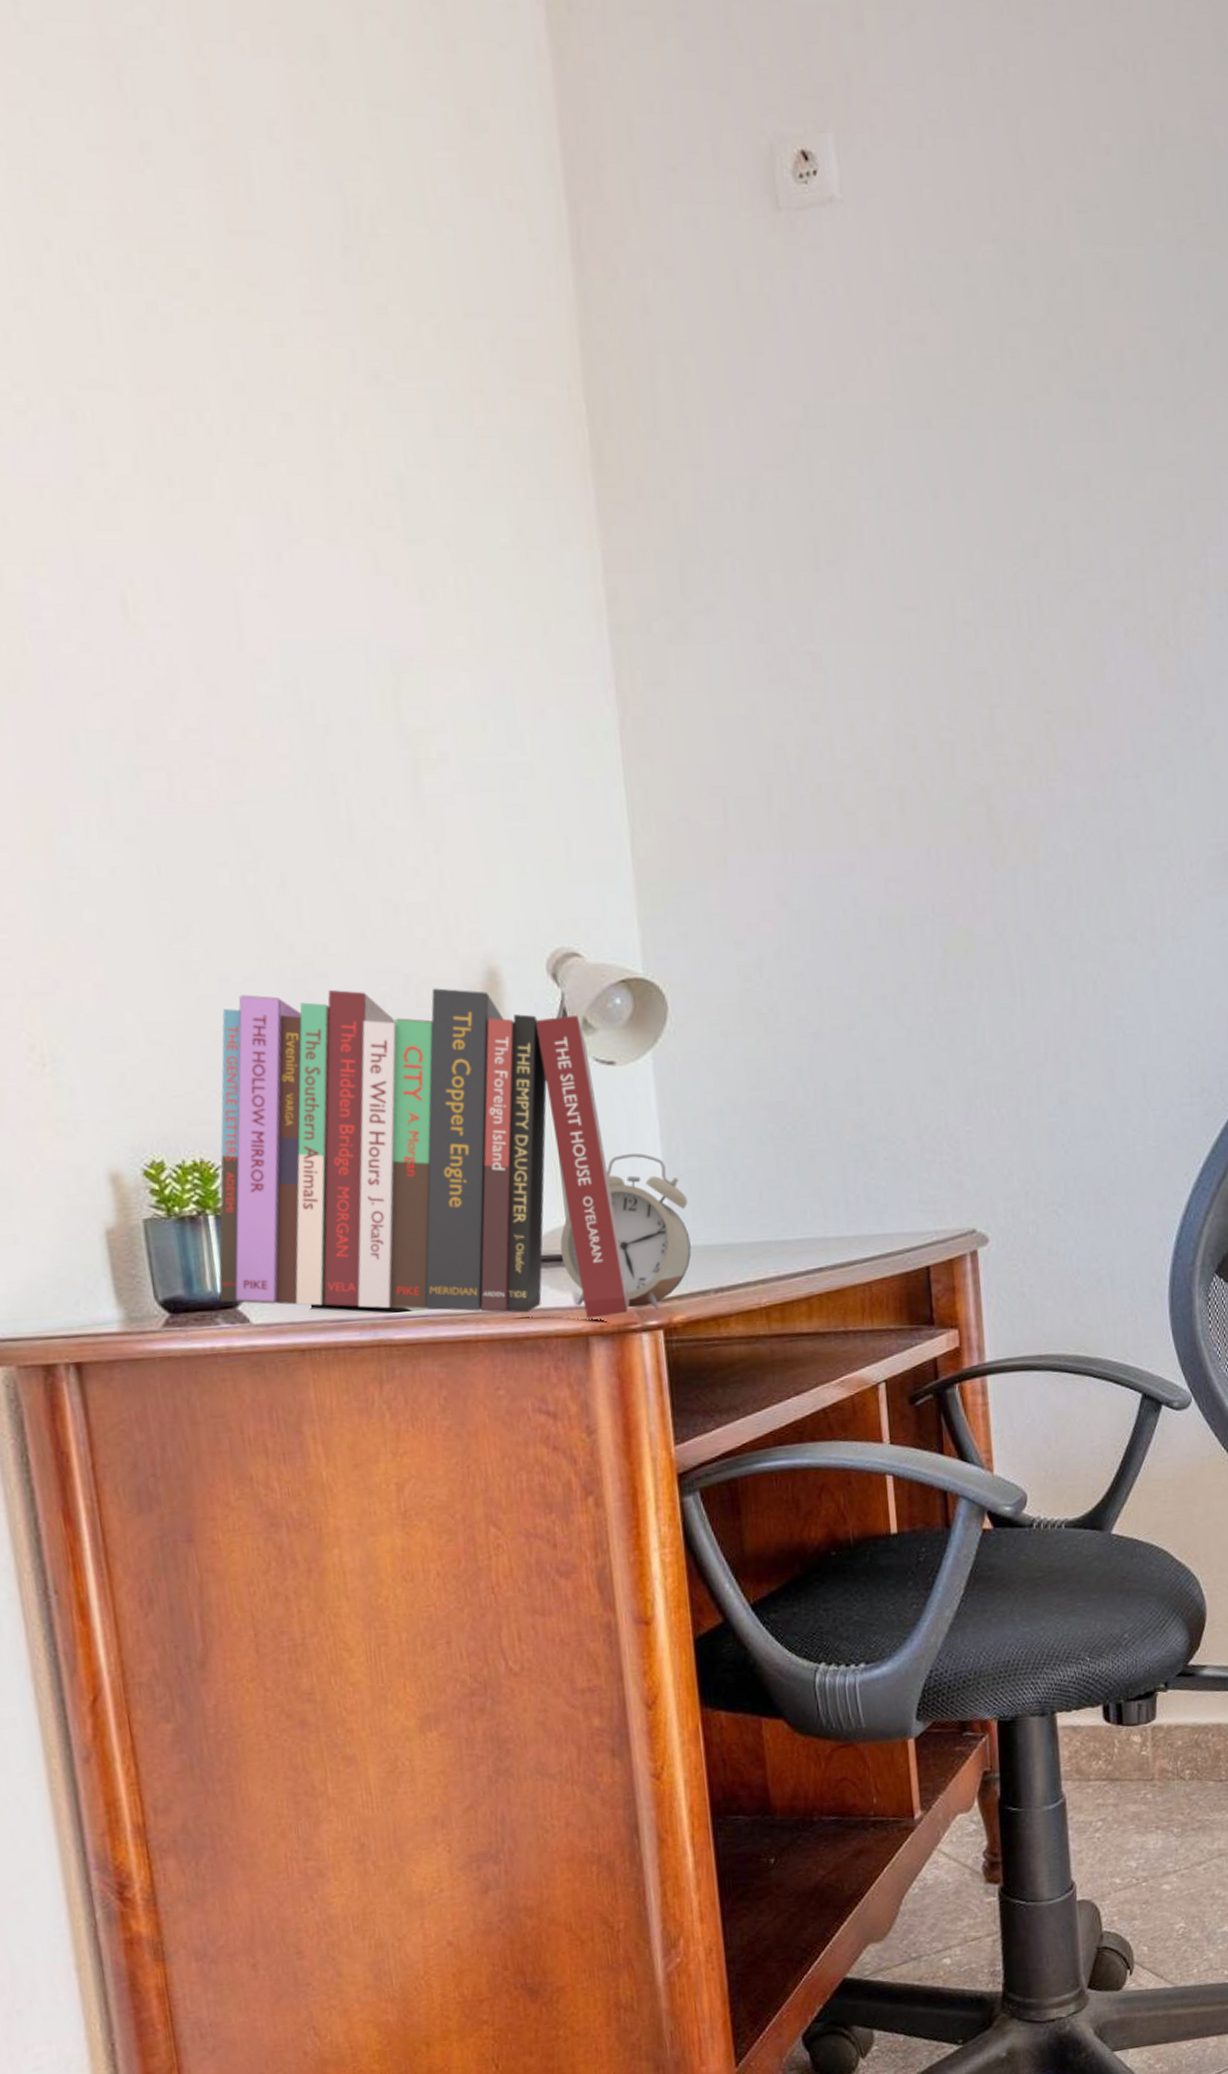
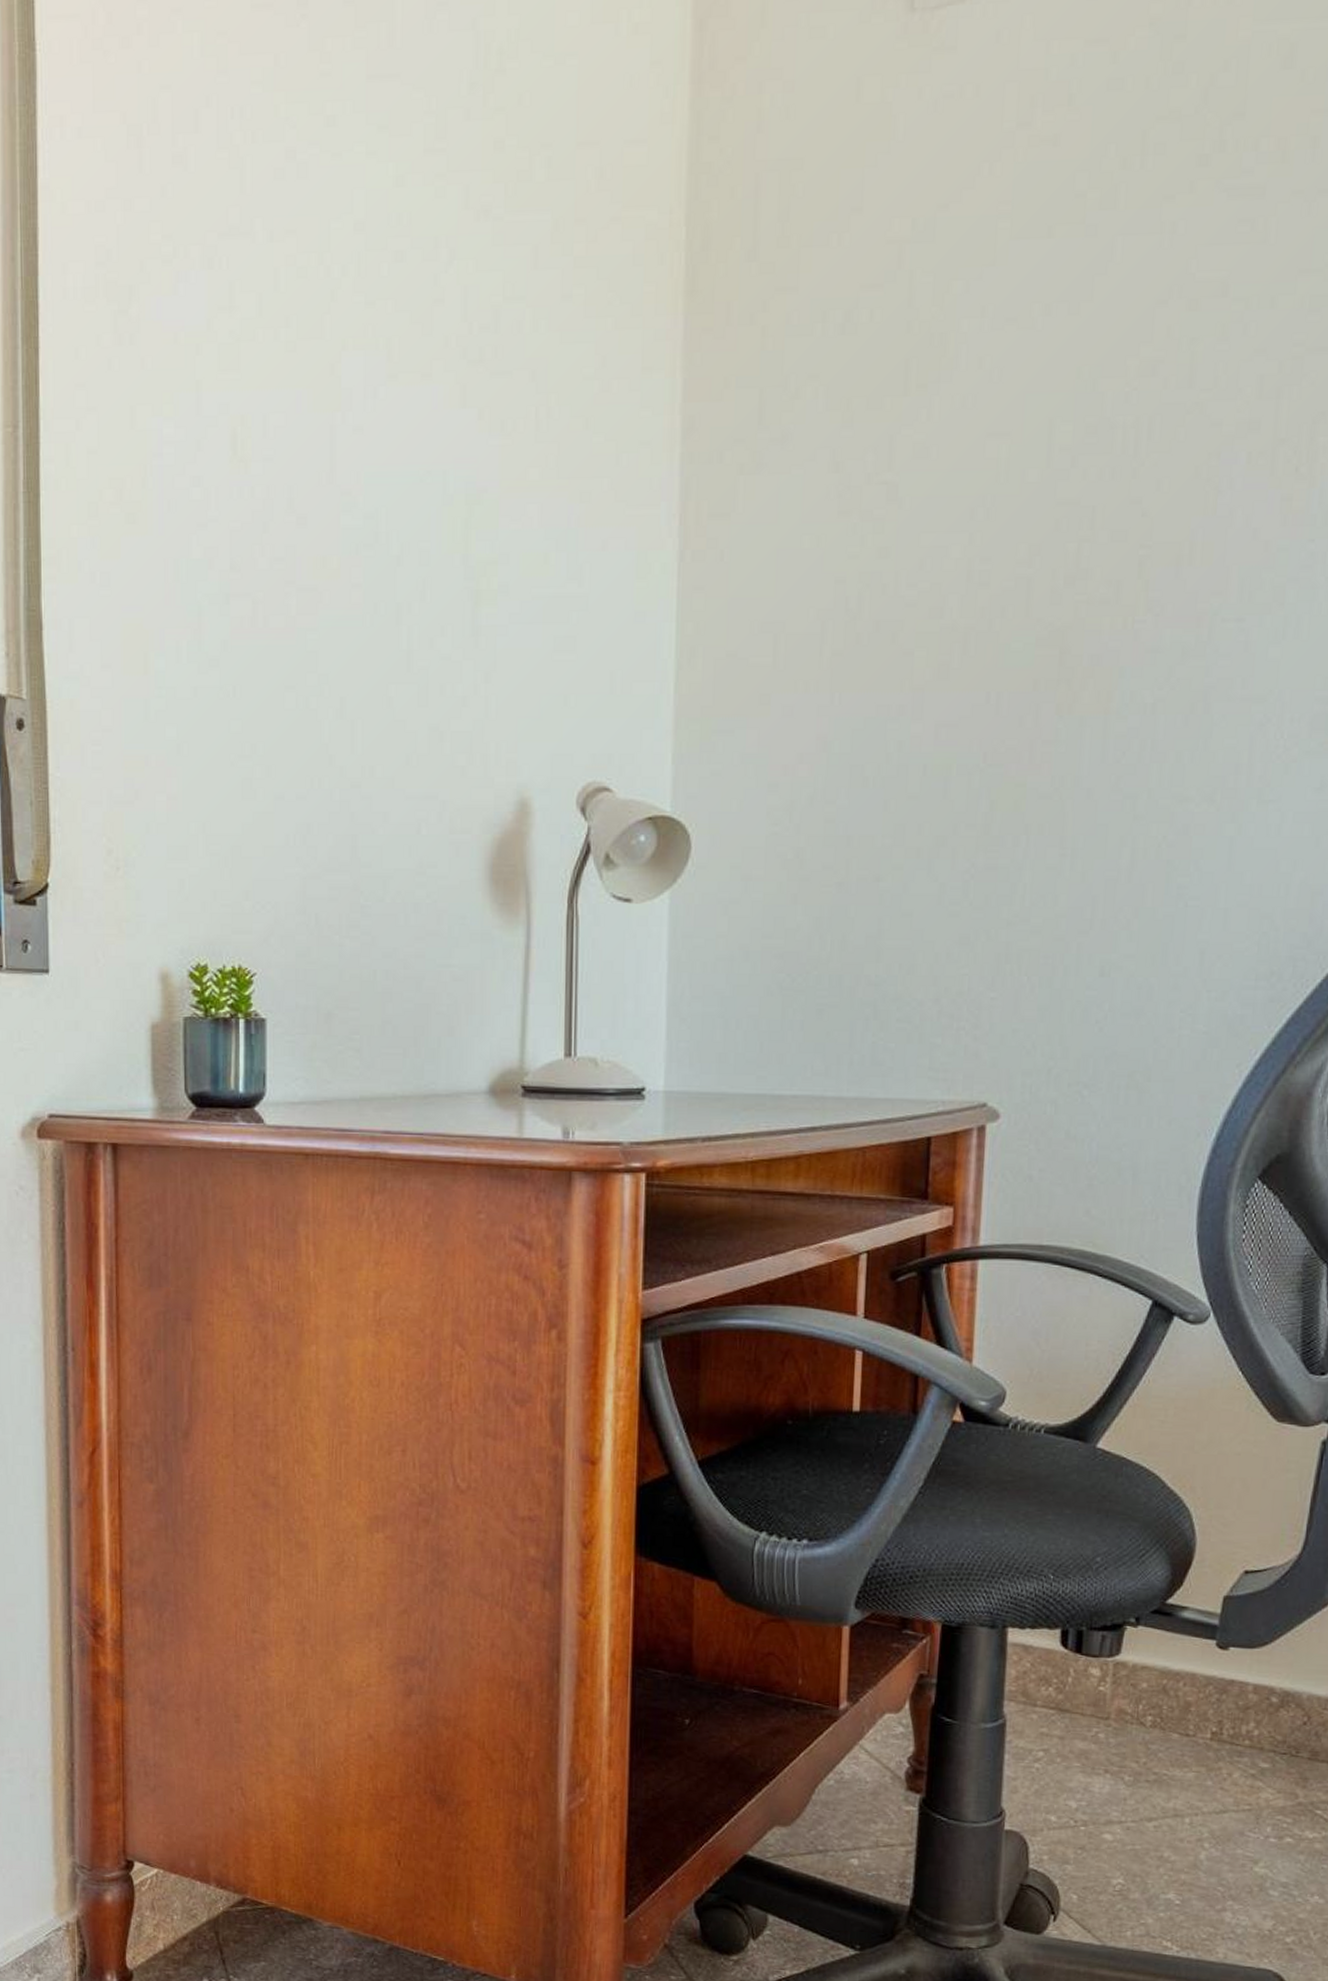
books: present [219,988,629,1319] -> none [240,812,616,1154]
alarm clock: present [560,1153,691,1310] -> none [555,992,687,1152]

